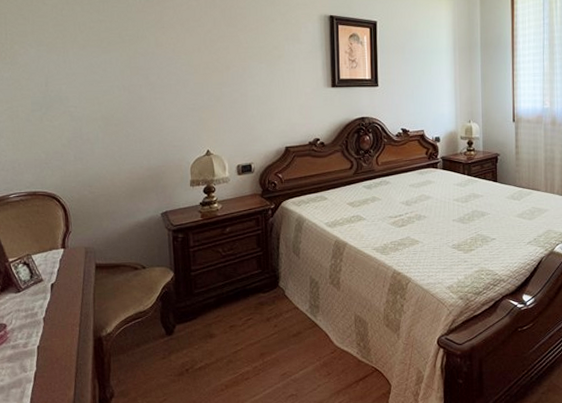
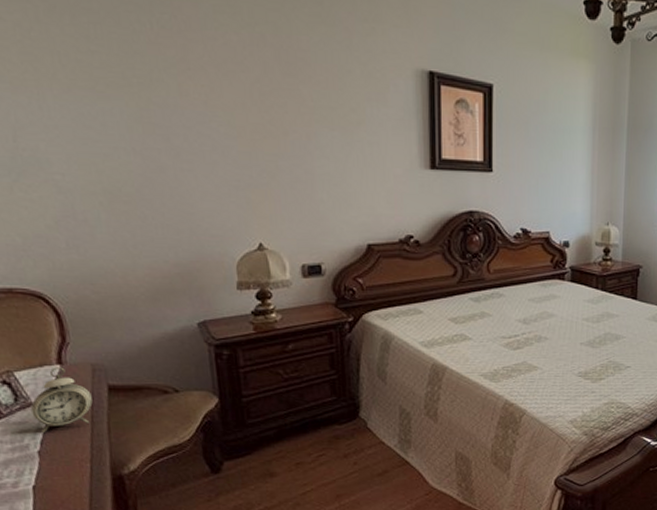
alarm clock: none [41,250,84,302] -> present [31,367,93,432]

